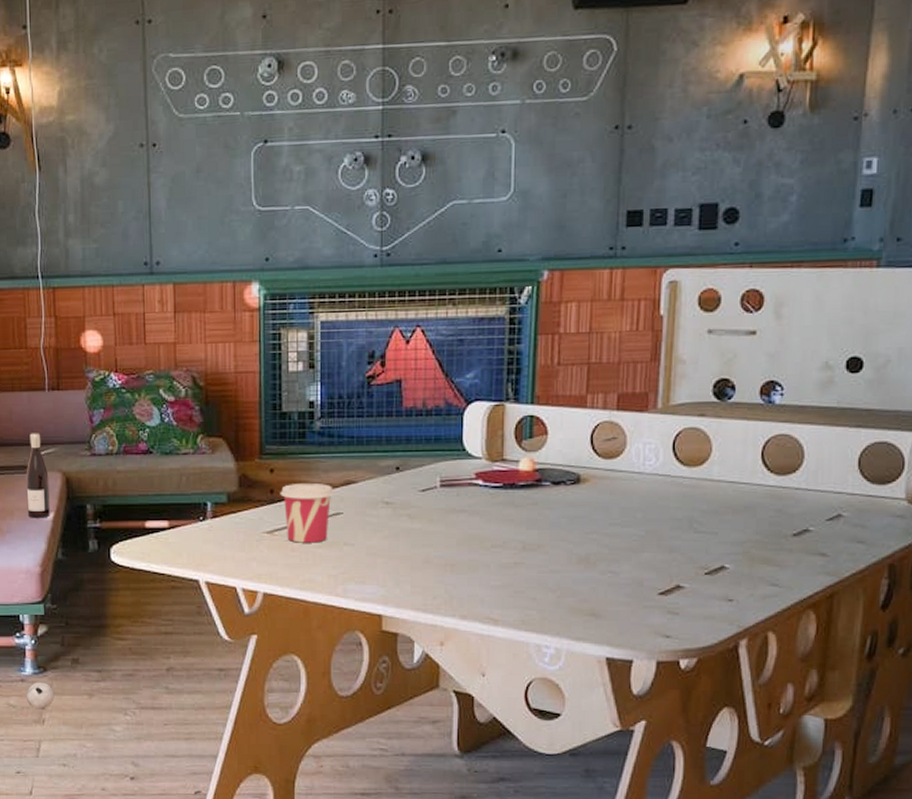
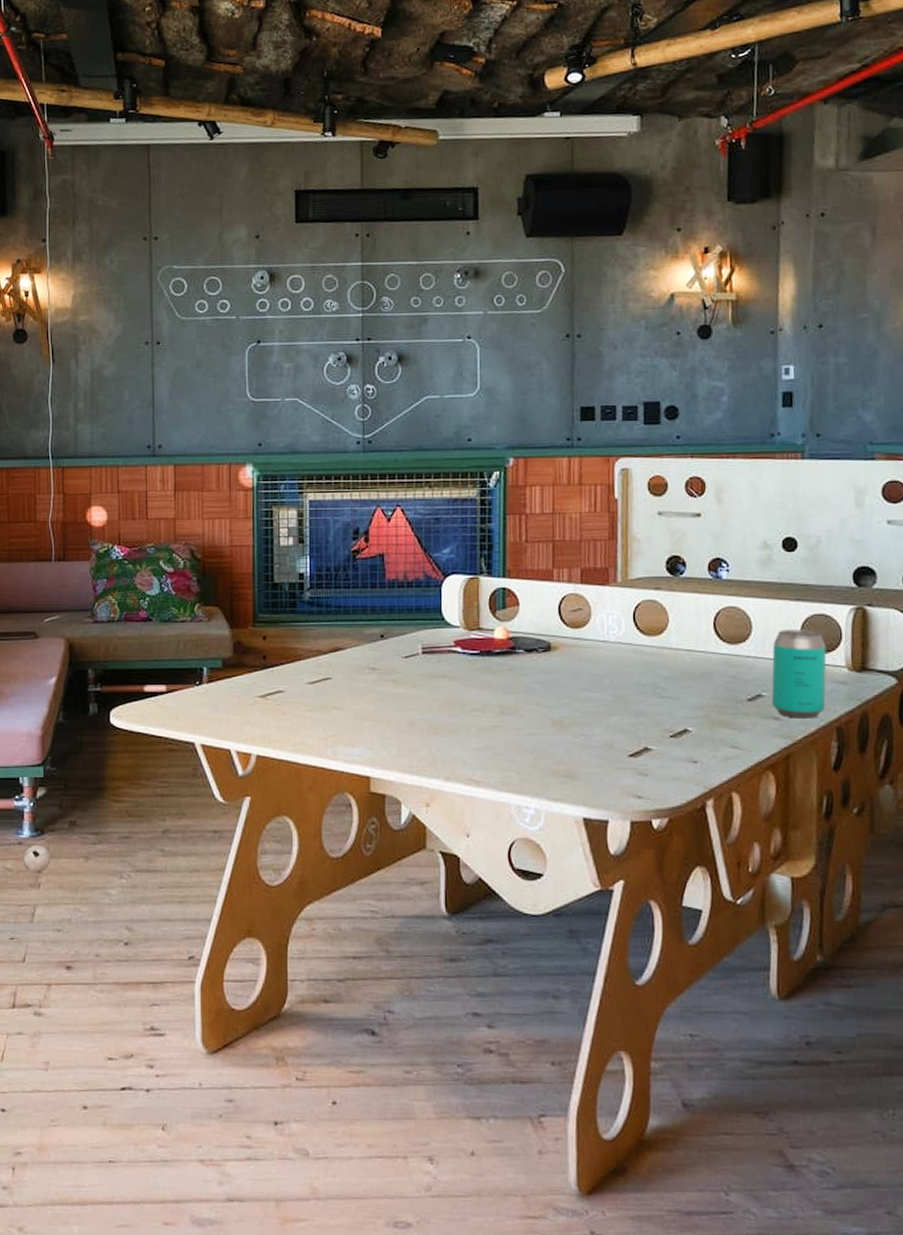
bottle: present [26,433,50,518] -> none [30,601,53,682]
cup: present [280,482,335,543] -> none [272,649,324,707]
beverage can: none [820,459,886,555] -> present [772,630,827,718]

